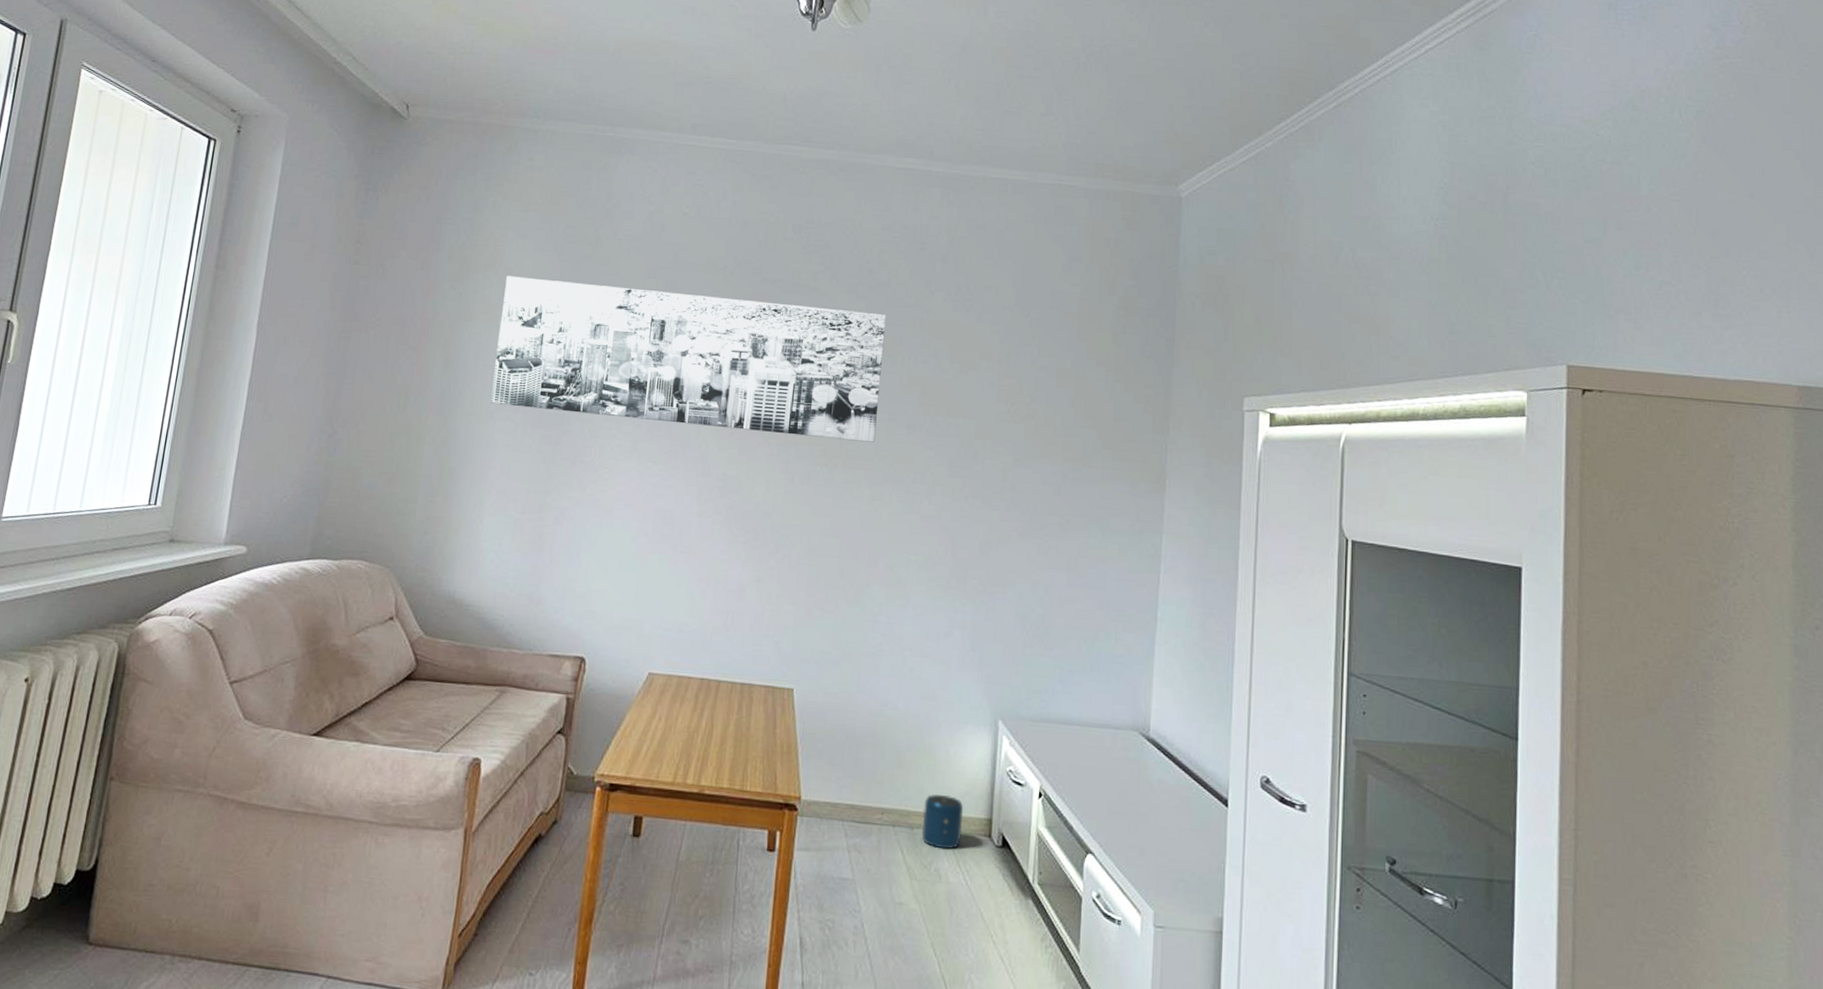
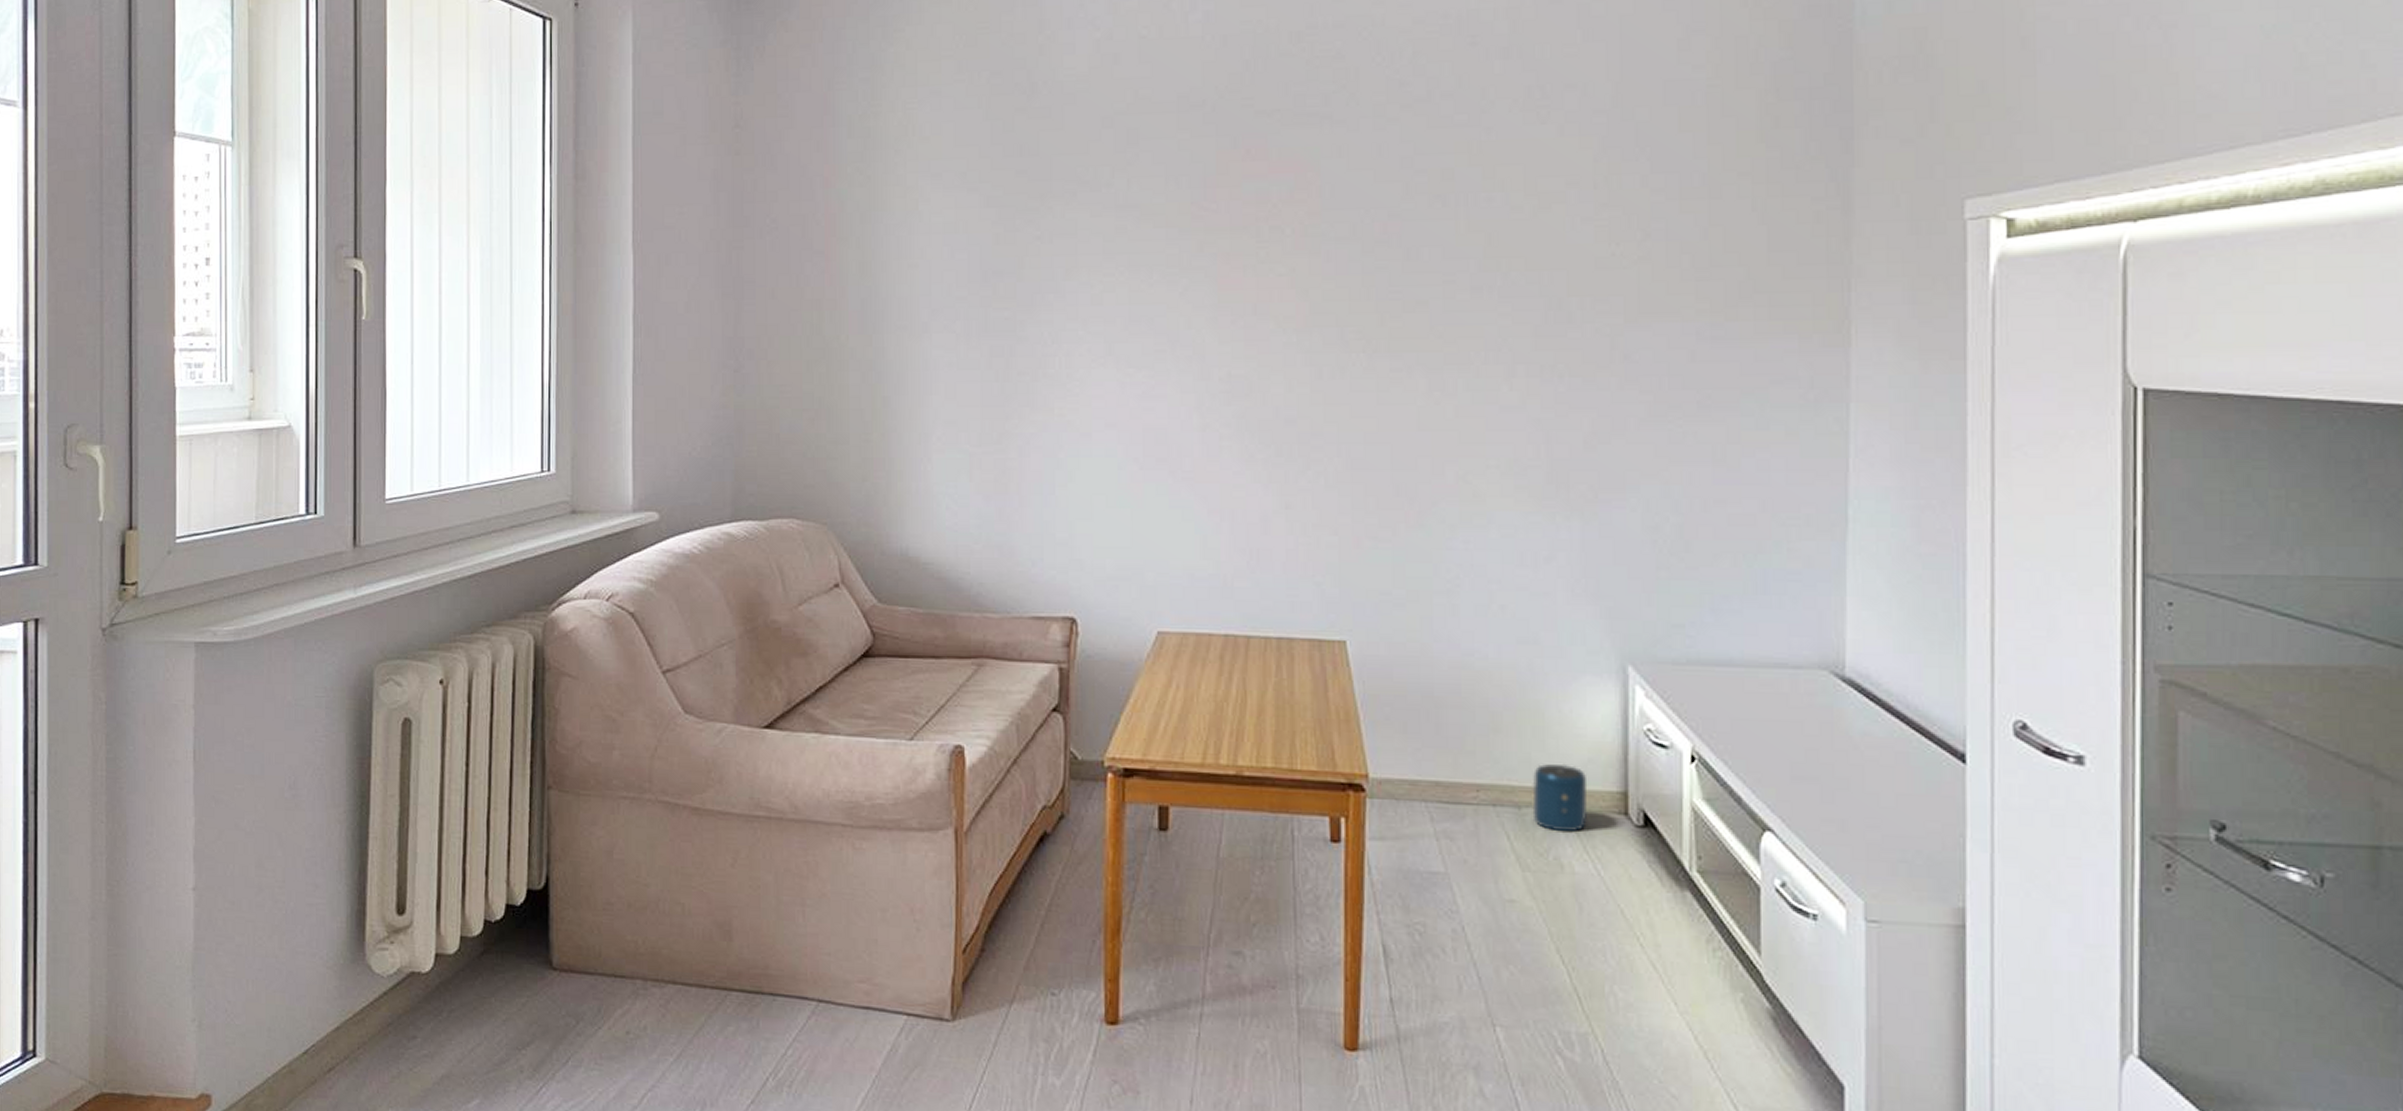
wall art: present [490,276,886,443] -> none [921,140,1429,316]

